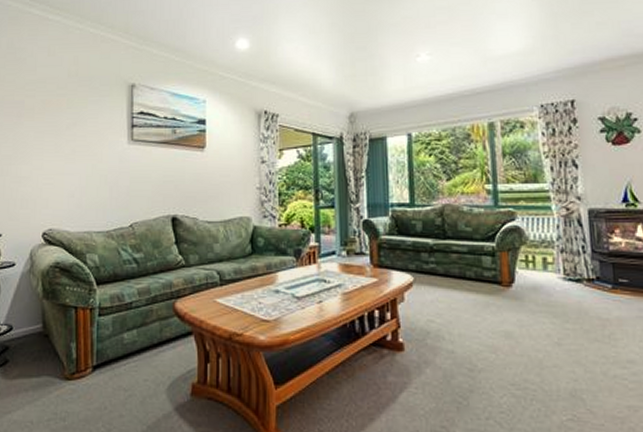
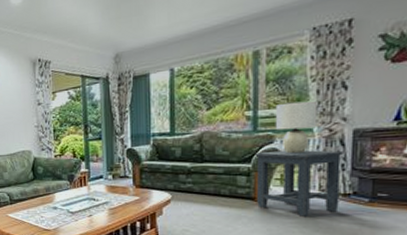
side table: none [498,228,585,304] -> present [255,150,343,216]
lamp: none [513,177,555,233] -> present [275,100,318,154]

